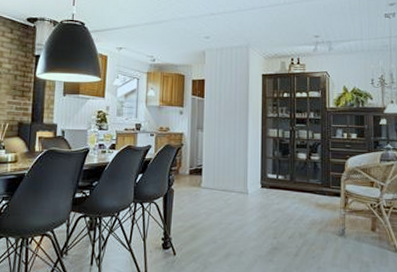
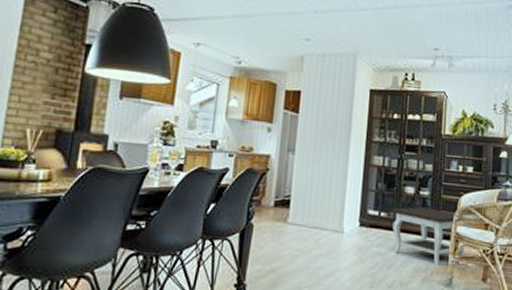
side table: none [287,170,356,219] -> present [391,207,468,266]

